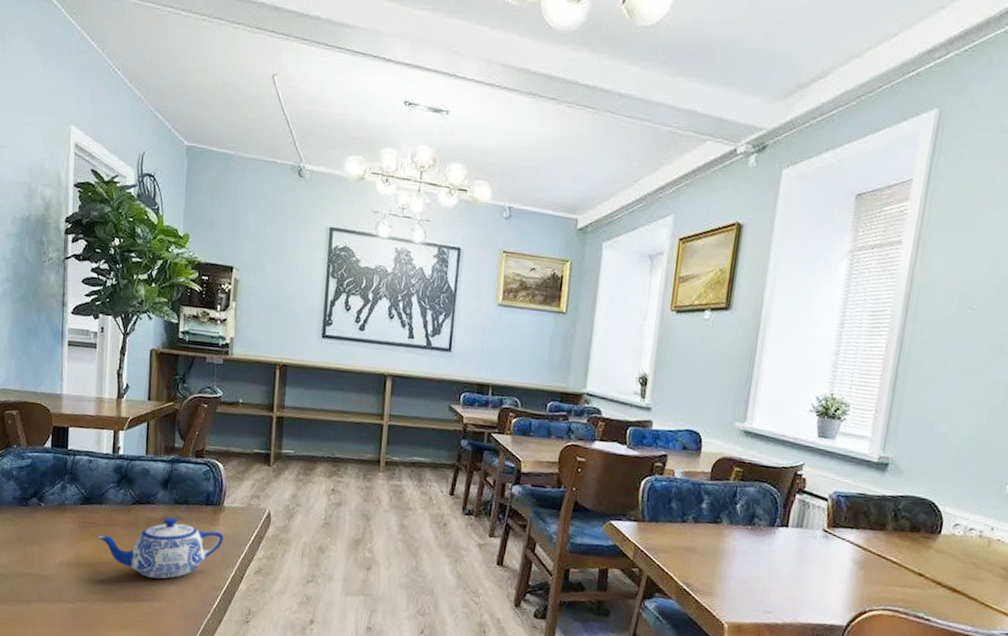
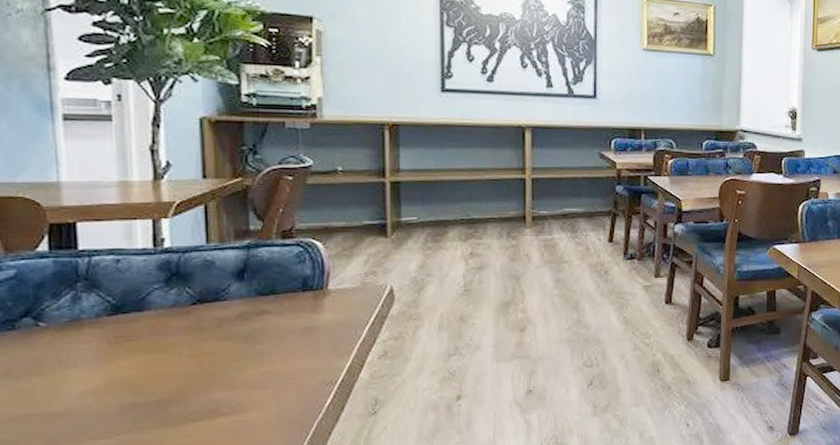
teapot: present [96,517,224,579] -> none [138,312,332,388]

